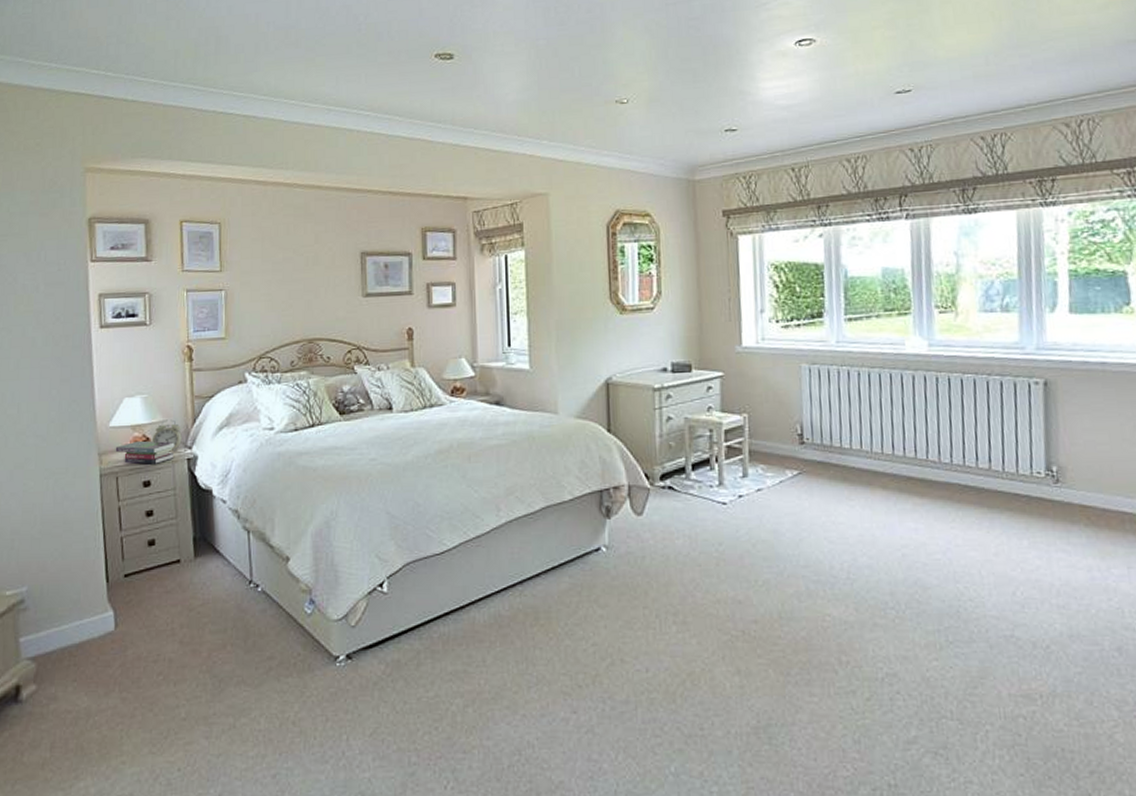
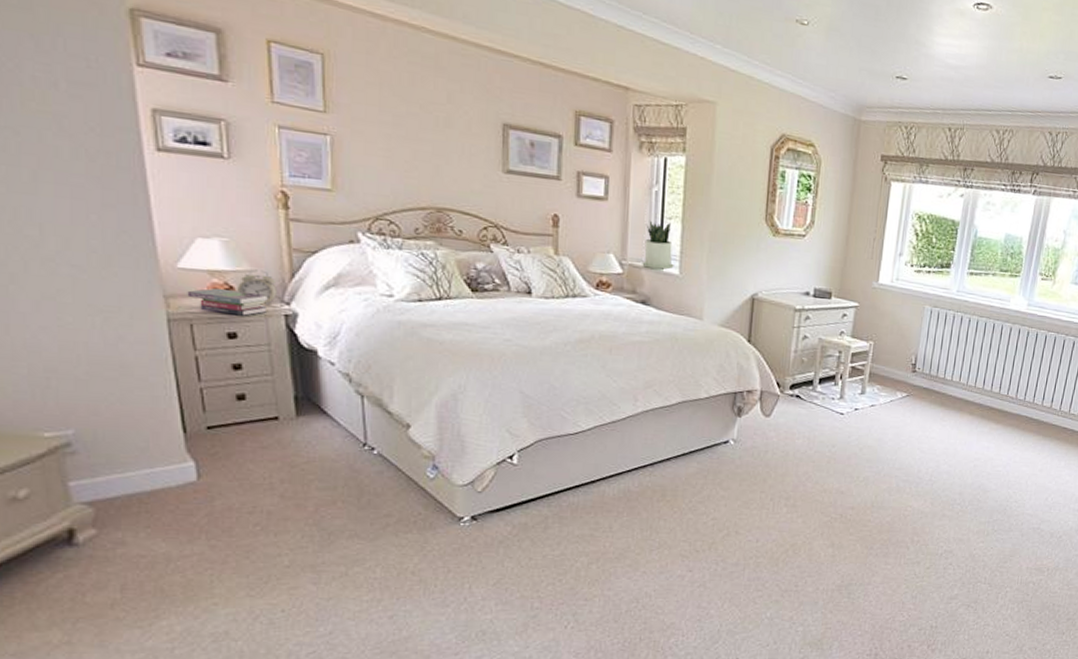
planter: none [493,317,524,367] -> present [642,220,674,270]

